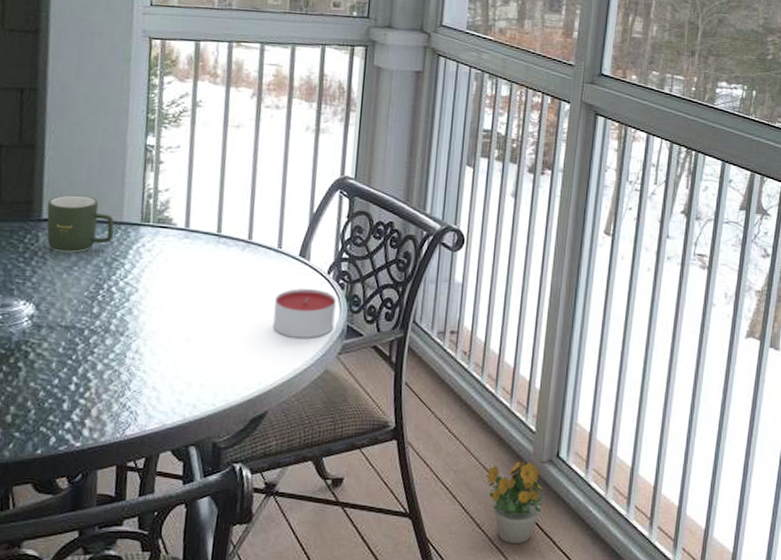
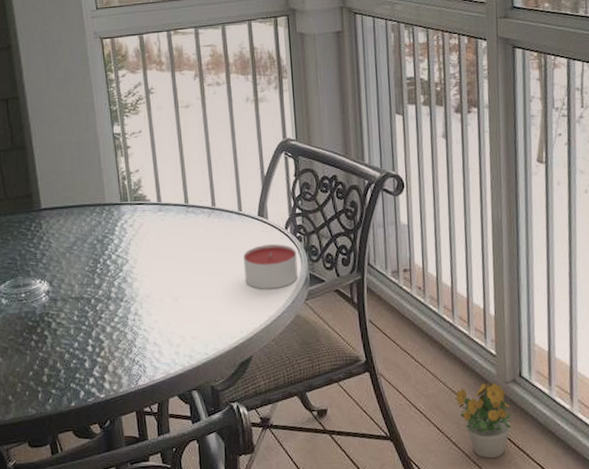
mug: present [47,194,114,253] -> none [43,184,101,236]

